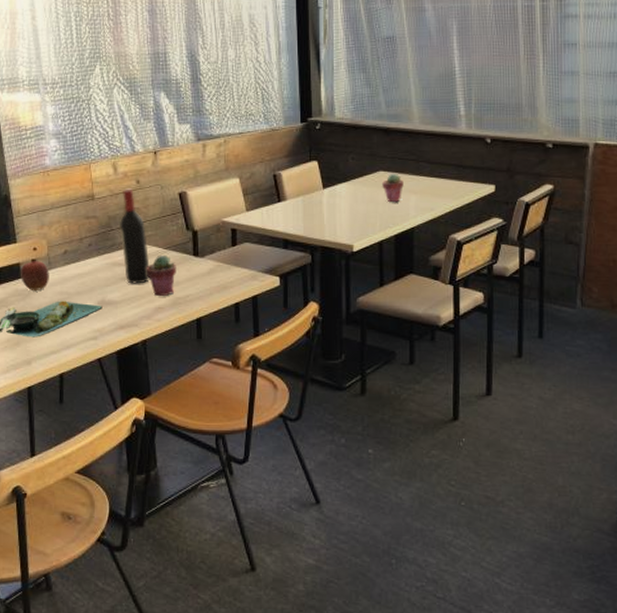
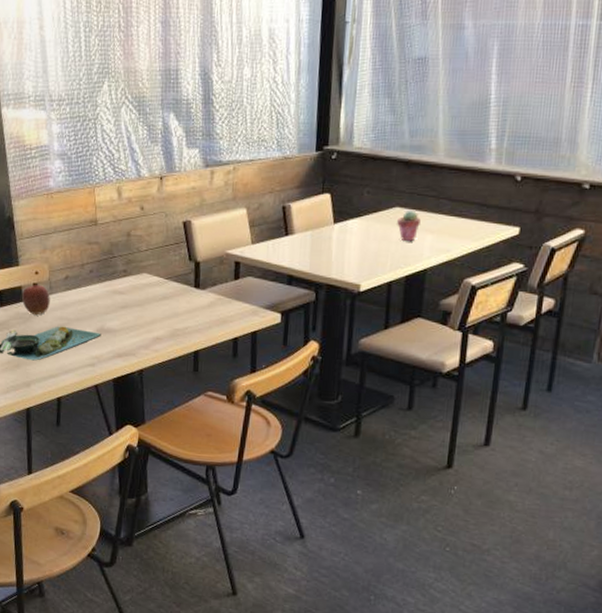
wine bottle: present [119,188,150,284] -> none [120,215,150,314]
potted succulent: present [146,254,176,296] -> none [146,285,177,327]

